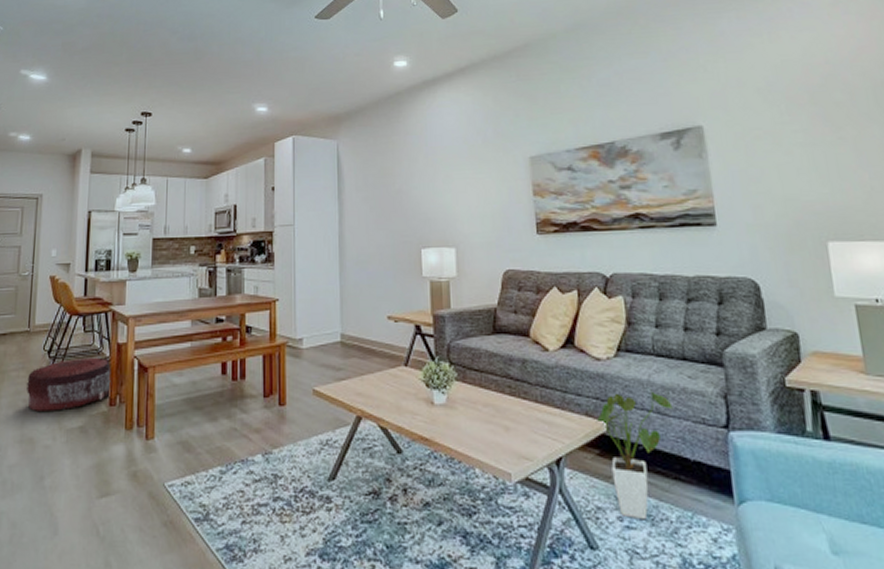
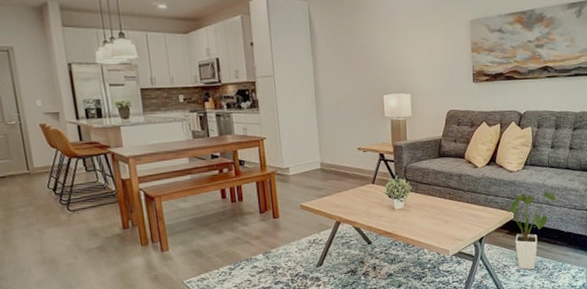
pouf: present [26,357,112,411] -> none [37,191,123,238]

